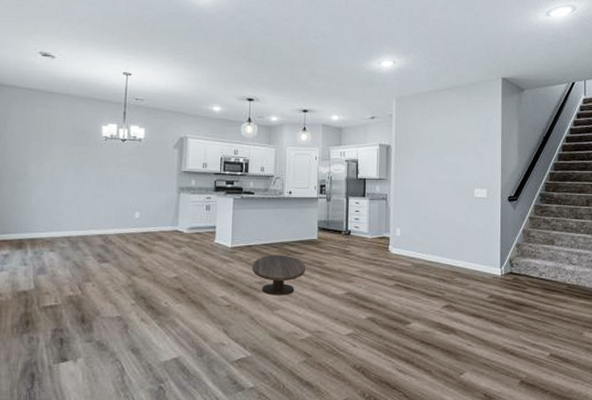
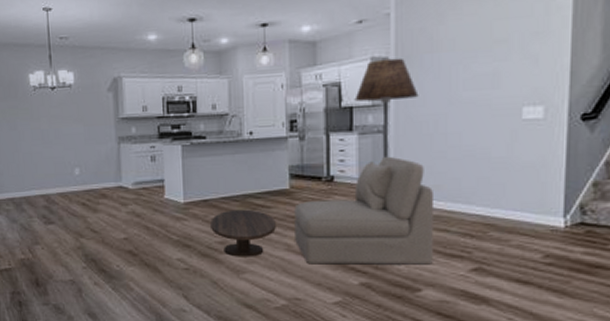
armchair: none [320,217,420,303] -> present [294,156,435,265]
floor lamp: none [367,146,410,219] -> present [354,58,419,158]

